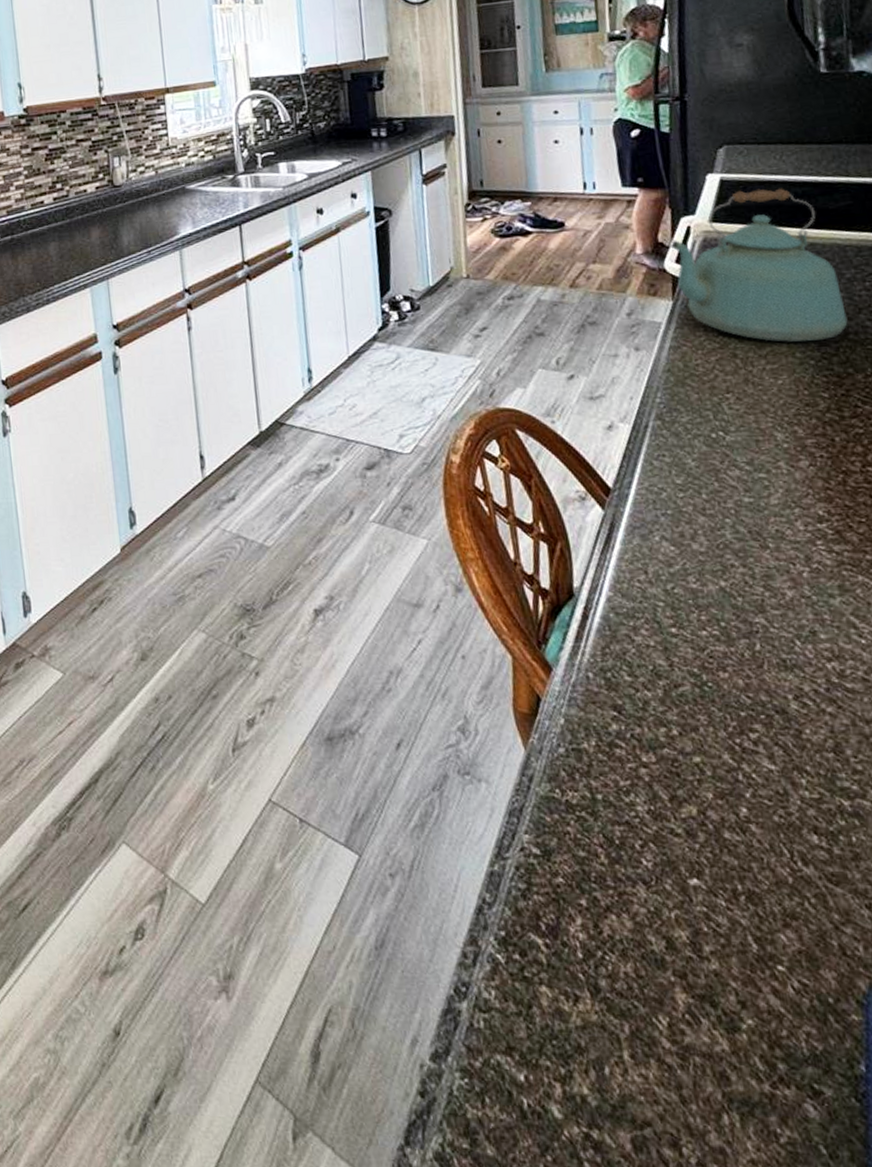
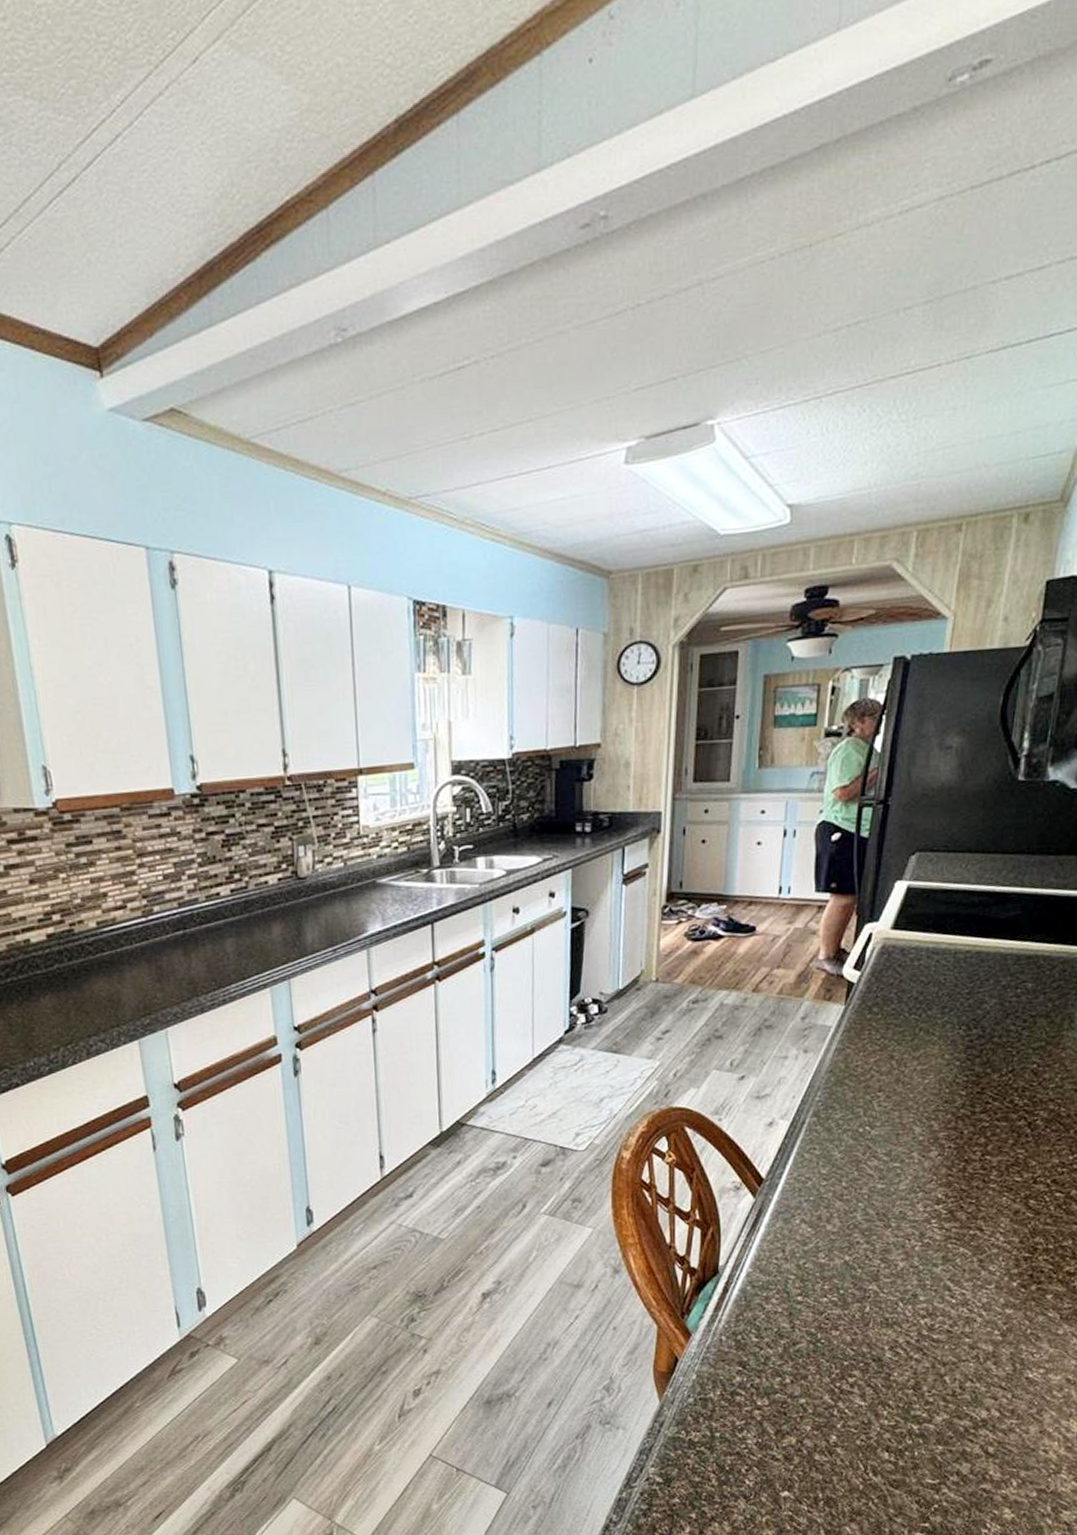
kettle: present [669,188,848,343] -> none [850,897,995,1045]

